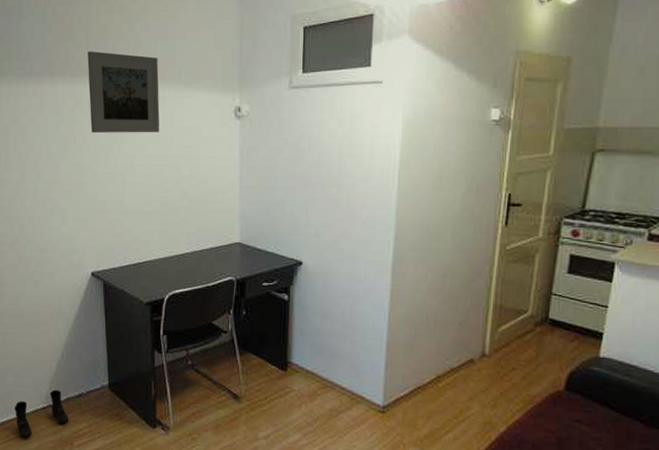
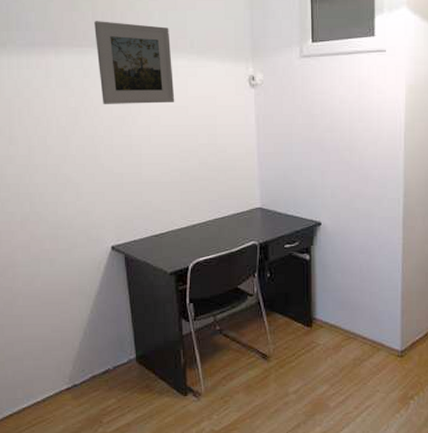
boots: present [15,389,69,439] -> none [36,368,96,422]

